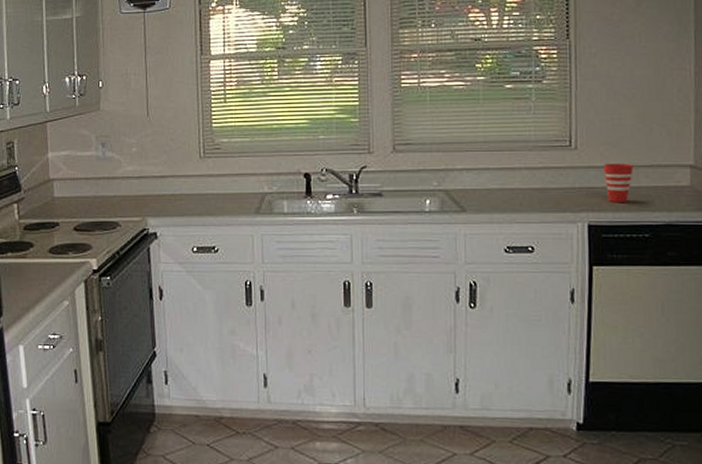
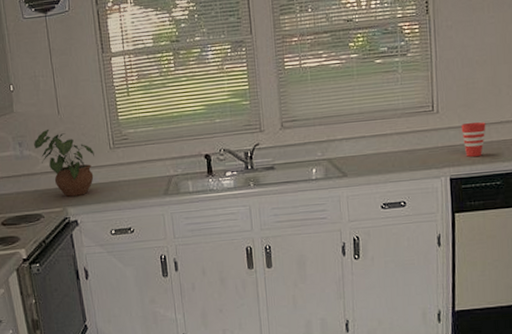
potted plant: none [118,130,182,206] -> present [34,129,94,197]

